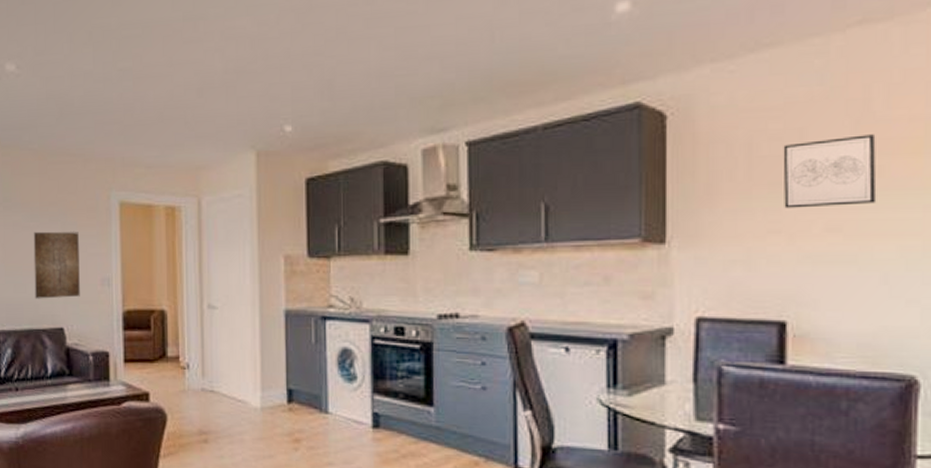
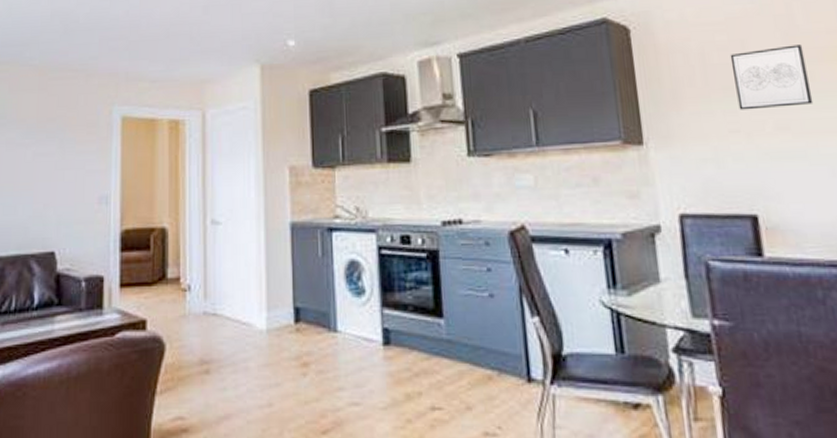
wall art: present [33,231,80,299] -> none [25,148,77,221]

